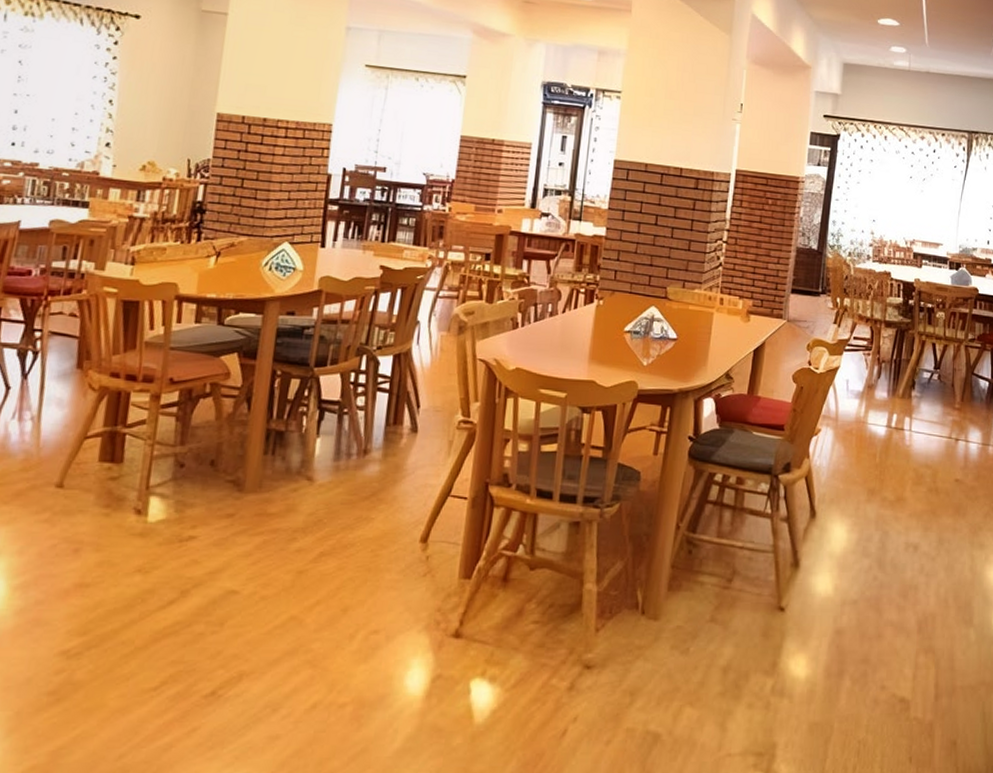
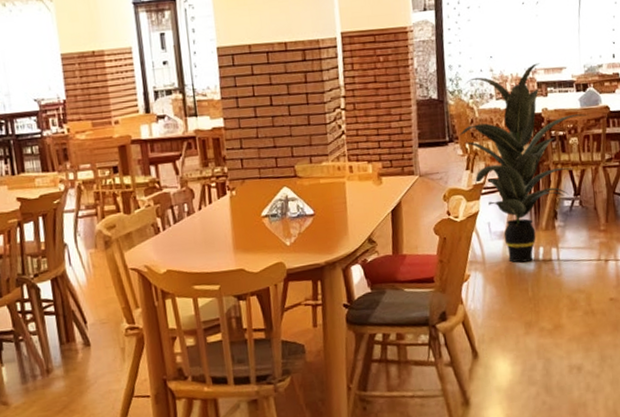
indoor plant: none [832,234,959,427] -> present [459,63,590,263]

